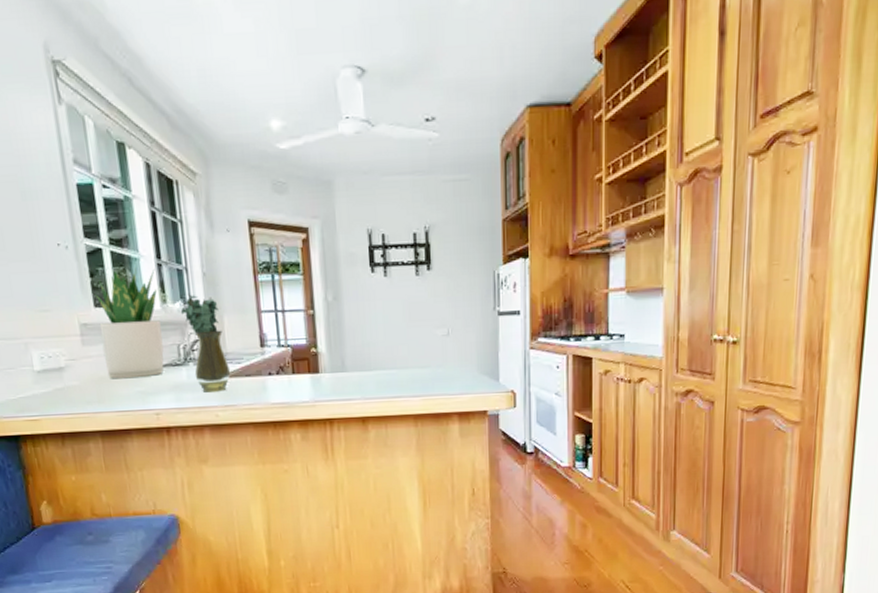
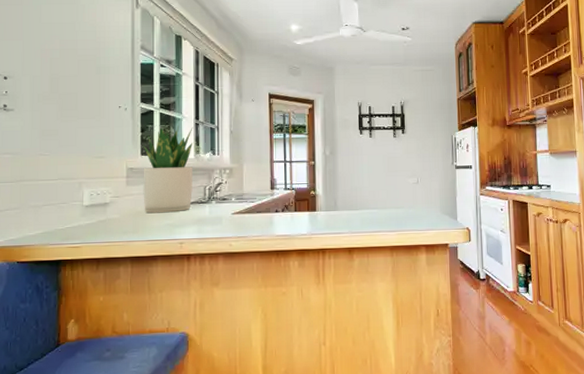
vase: present [181,292,231,393] -> none [211,146,245,226]

